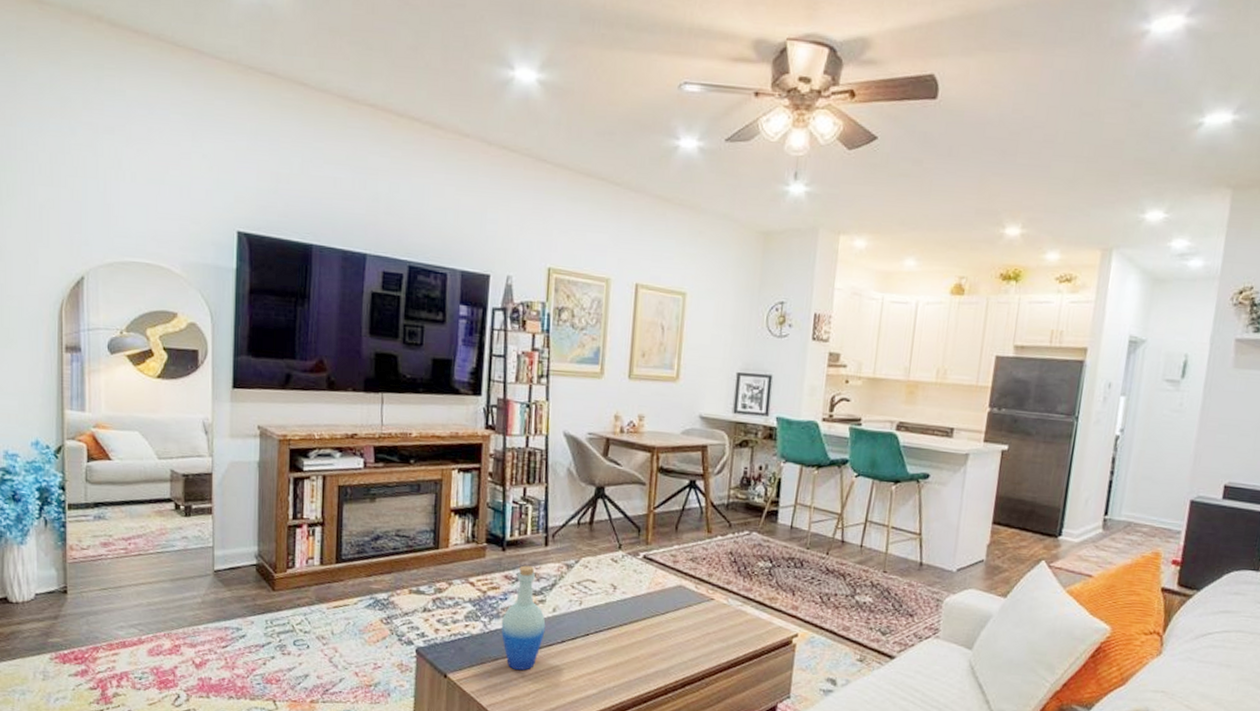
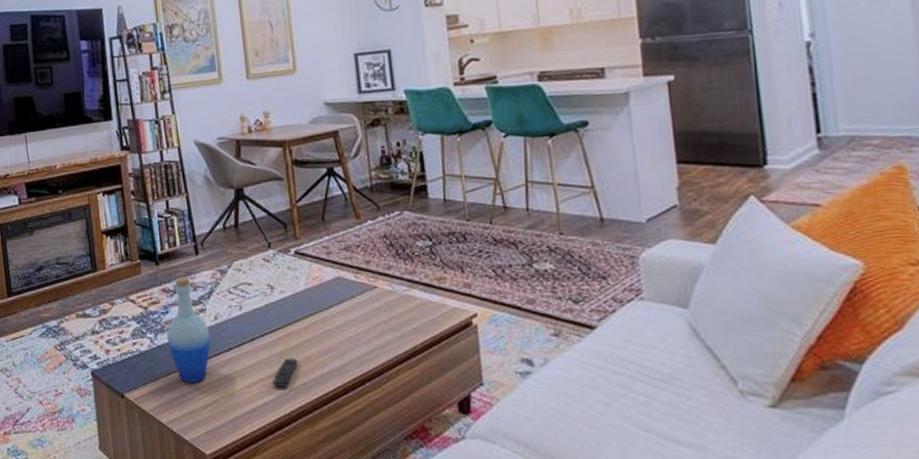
remote control: none [599,655,627,682] -> present [273,357,299,387]

